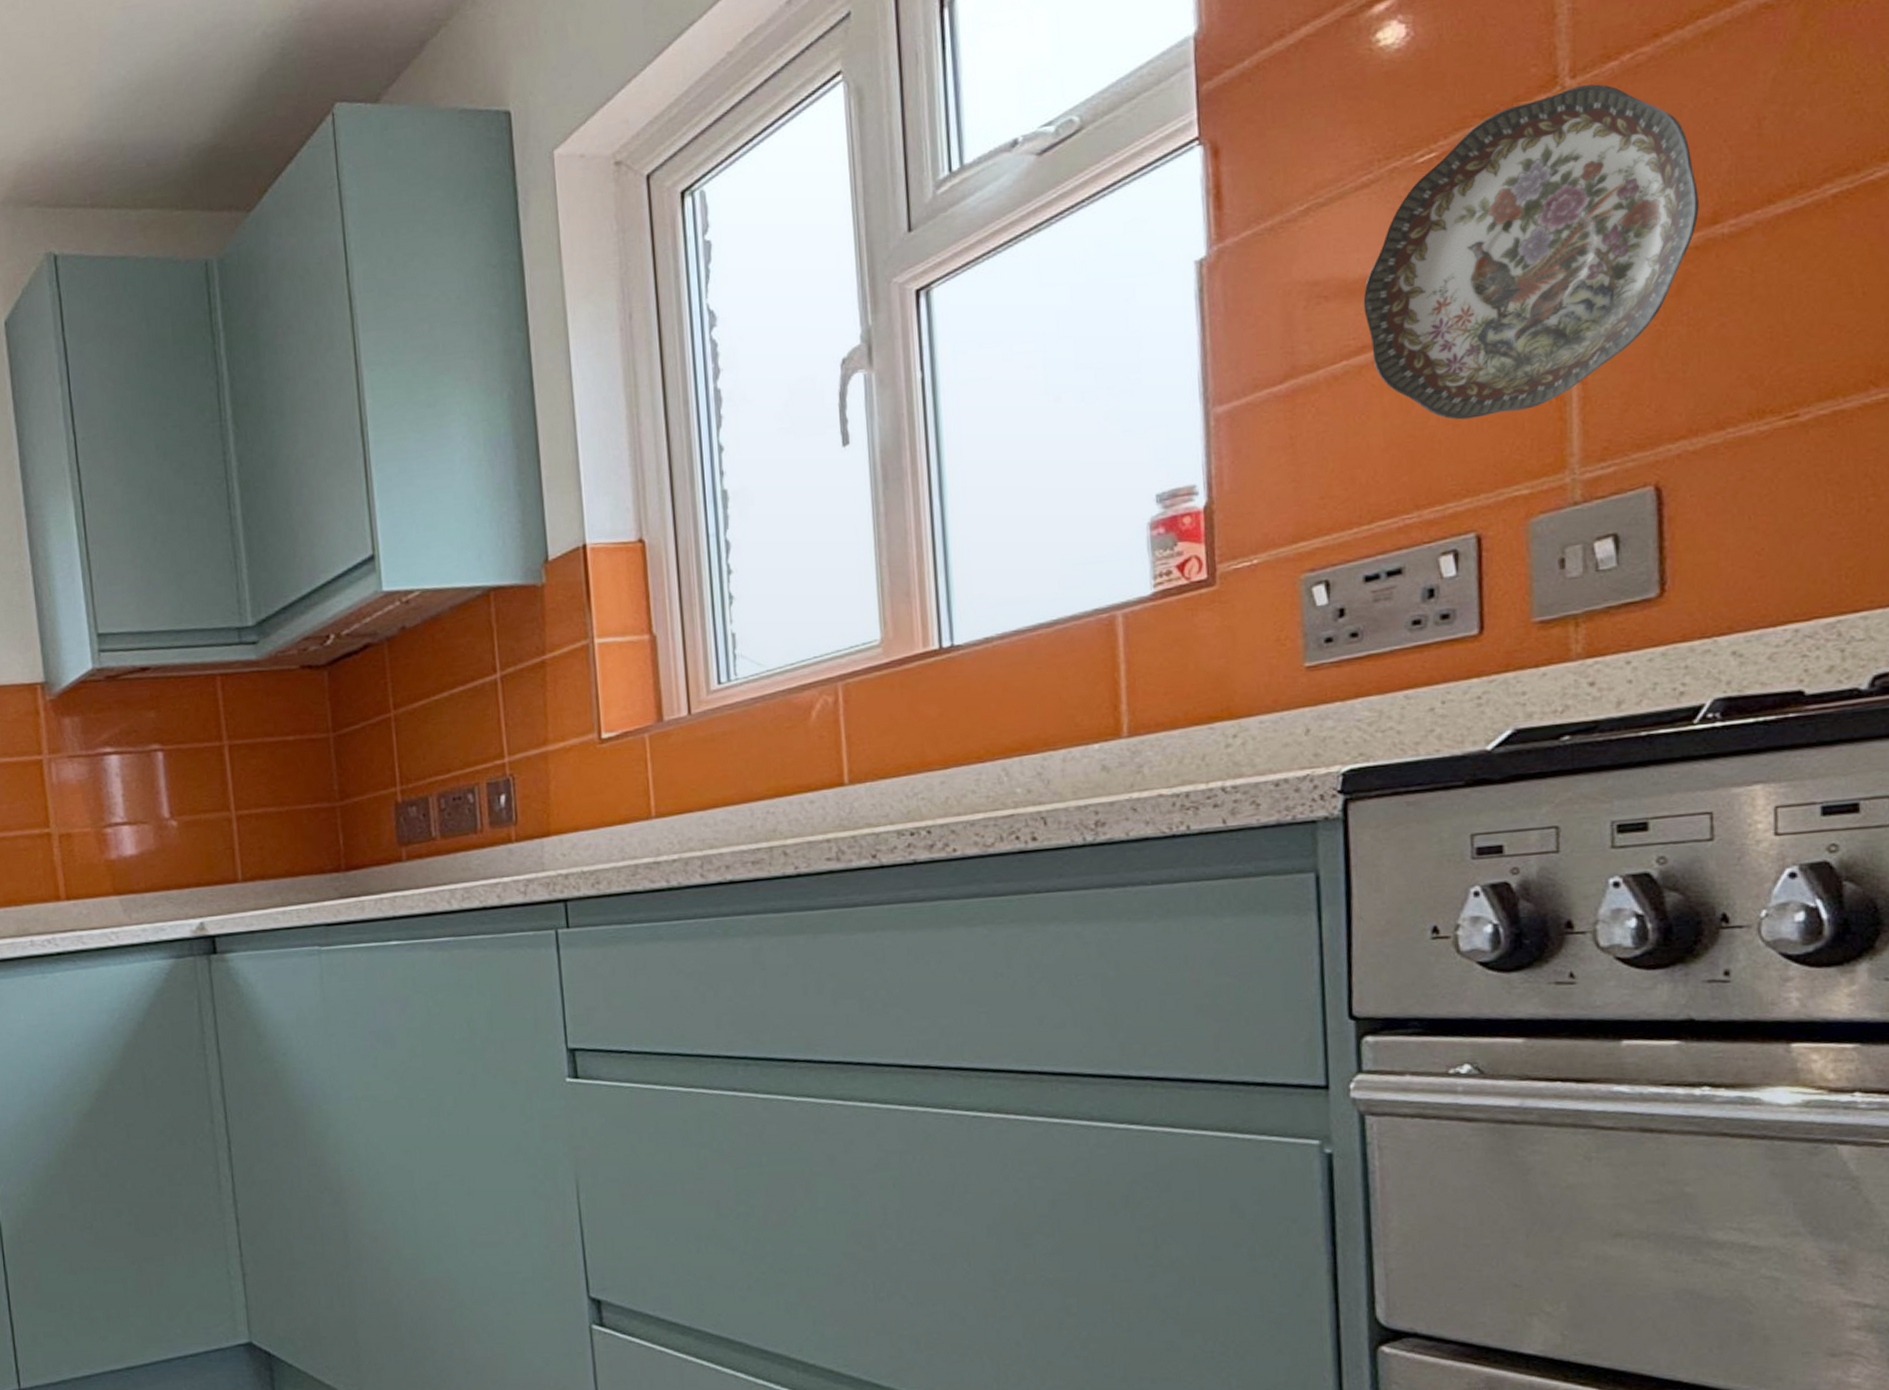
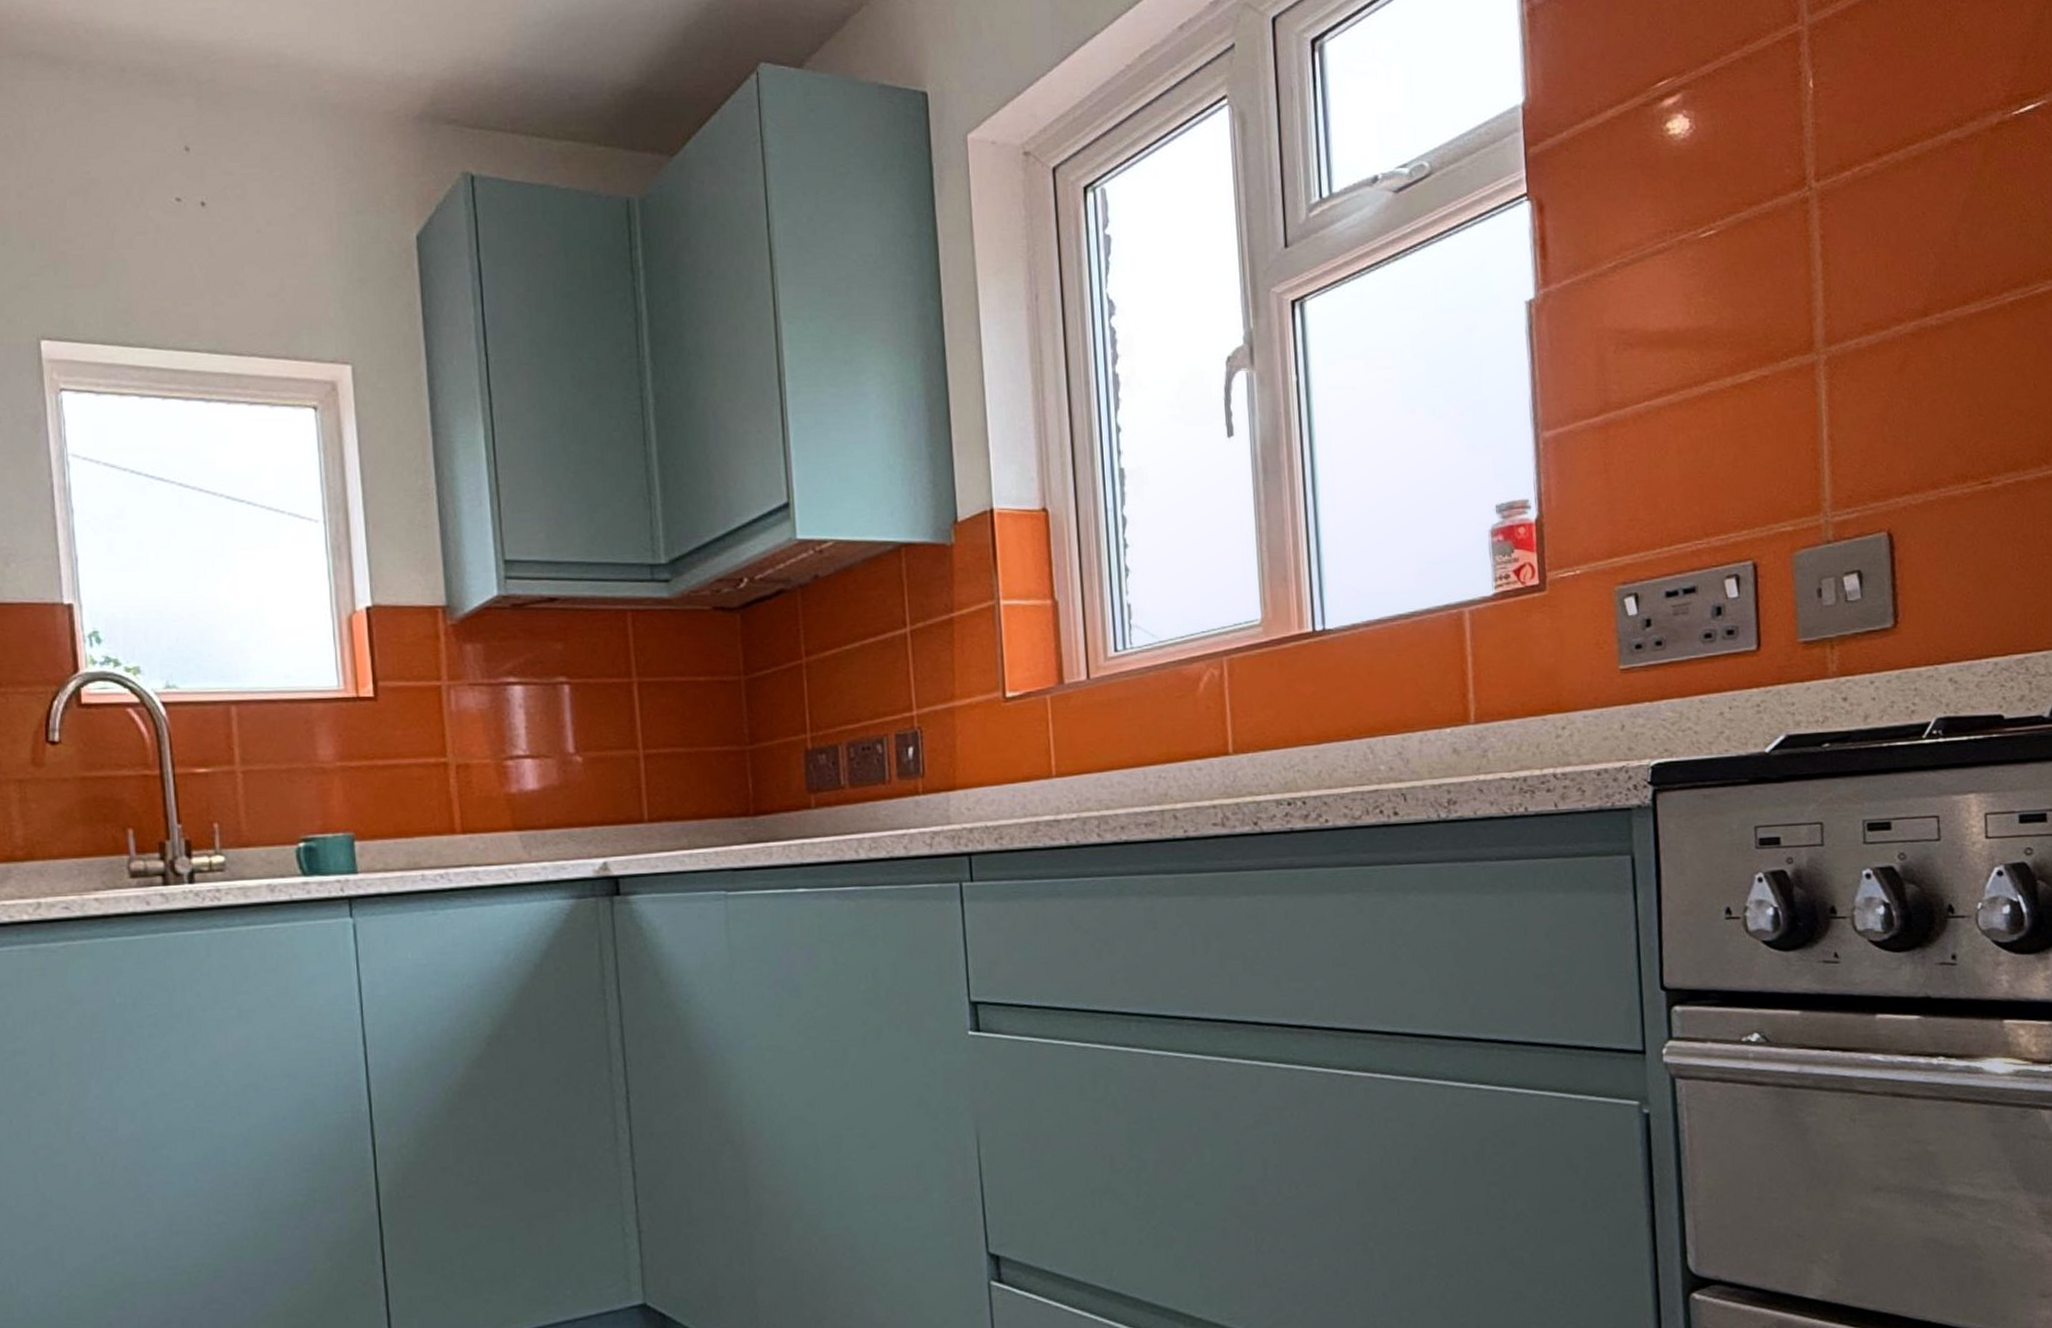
decorative plate: present [1363,84,1699,420] -> none [1660,188,1914,462]

